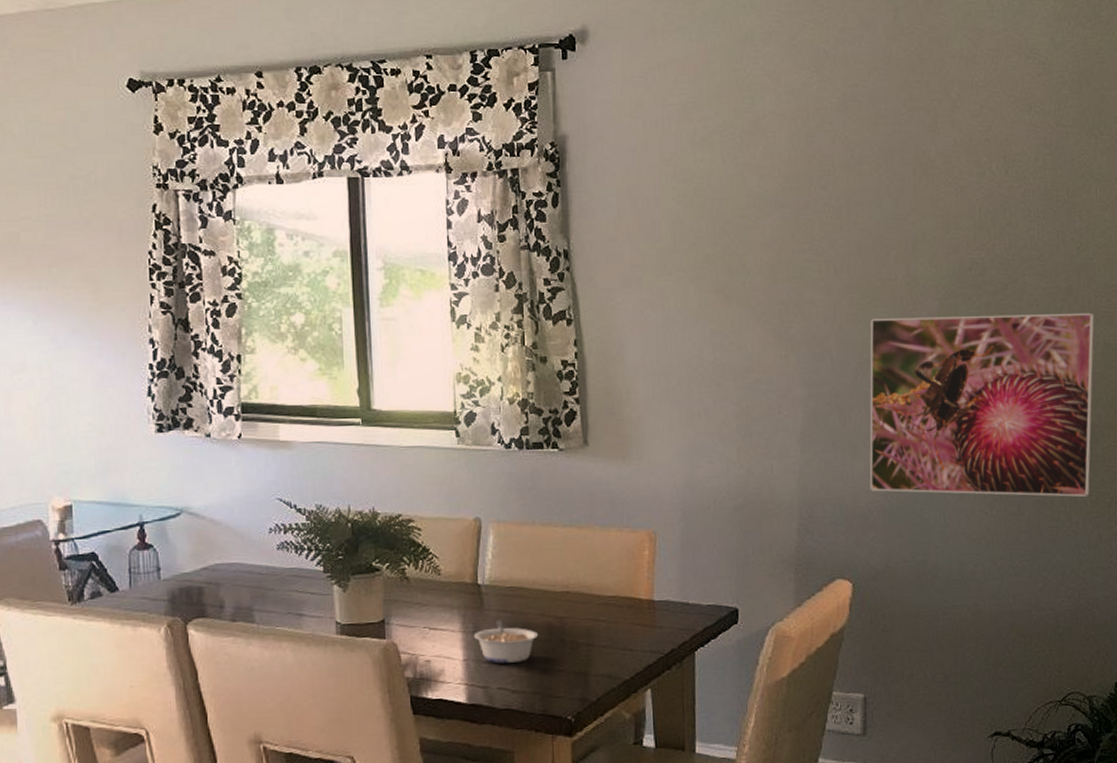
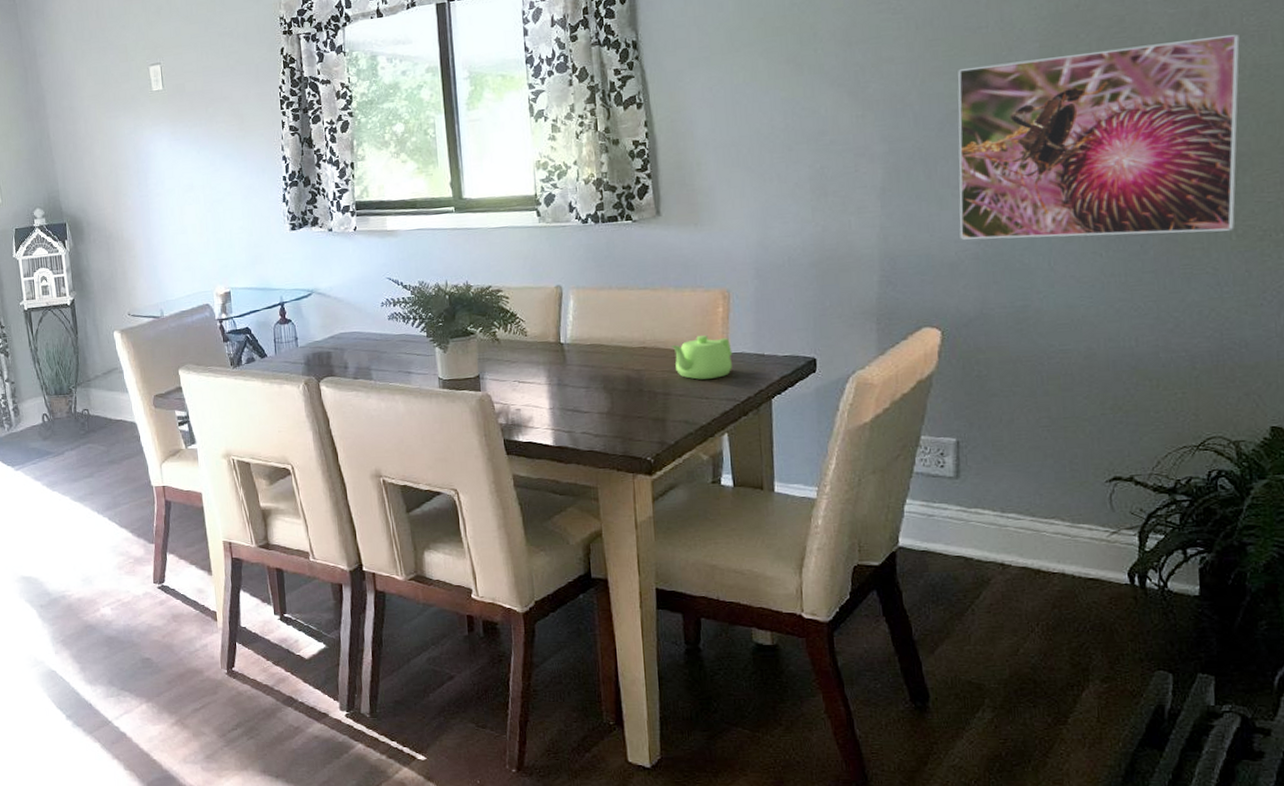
legume: present [473,620,539,663] -> none [558,373,618,411]
teapot: none [595,581,658,629] -> present [670,335,733,380]

